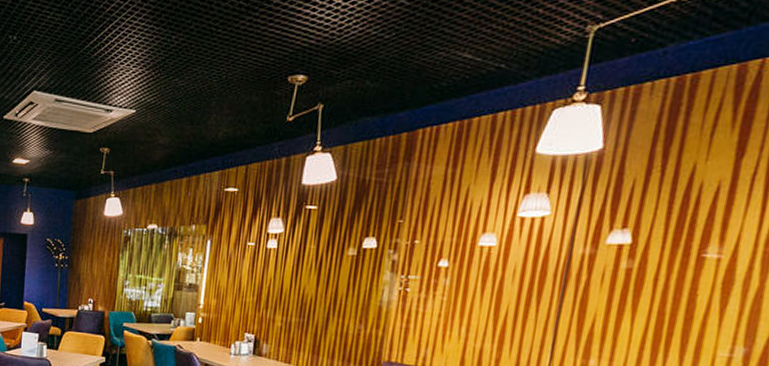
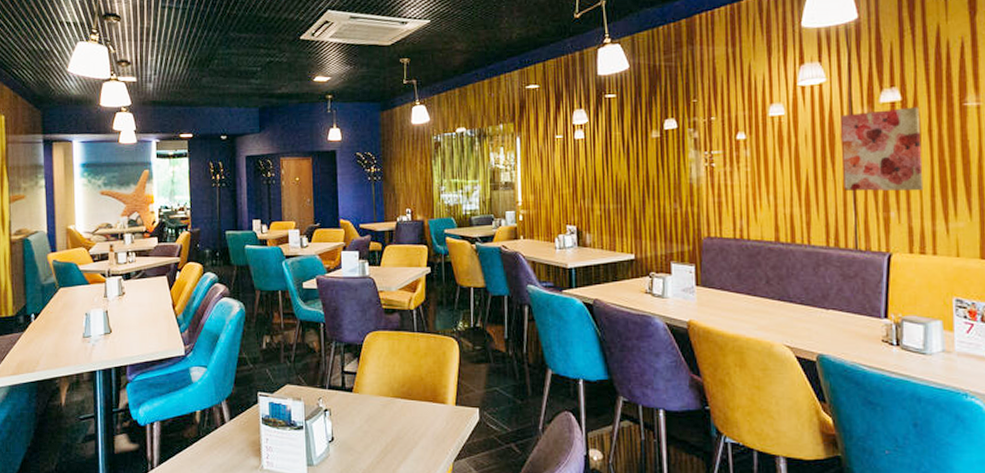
wall art: none [544,252,650,342] -> present [841,107,924,192]

